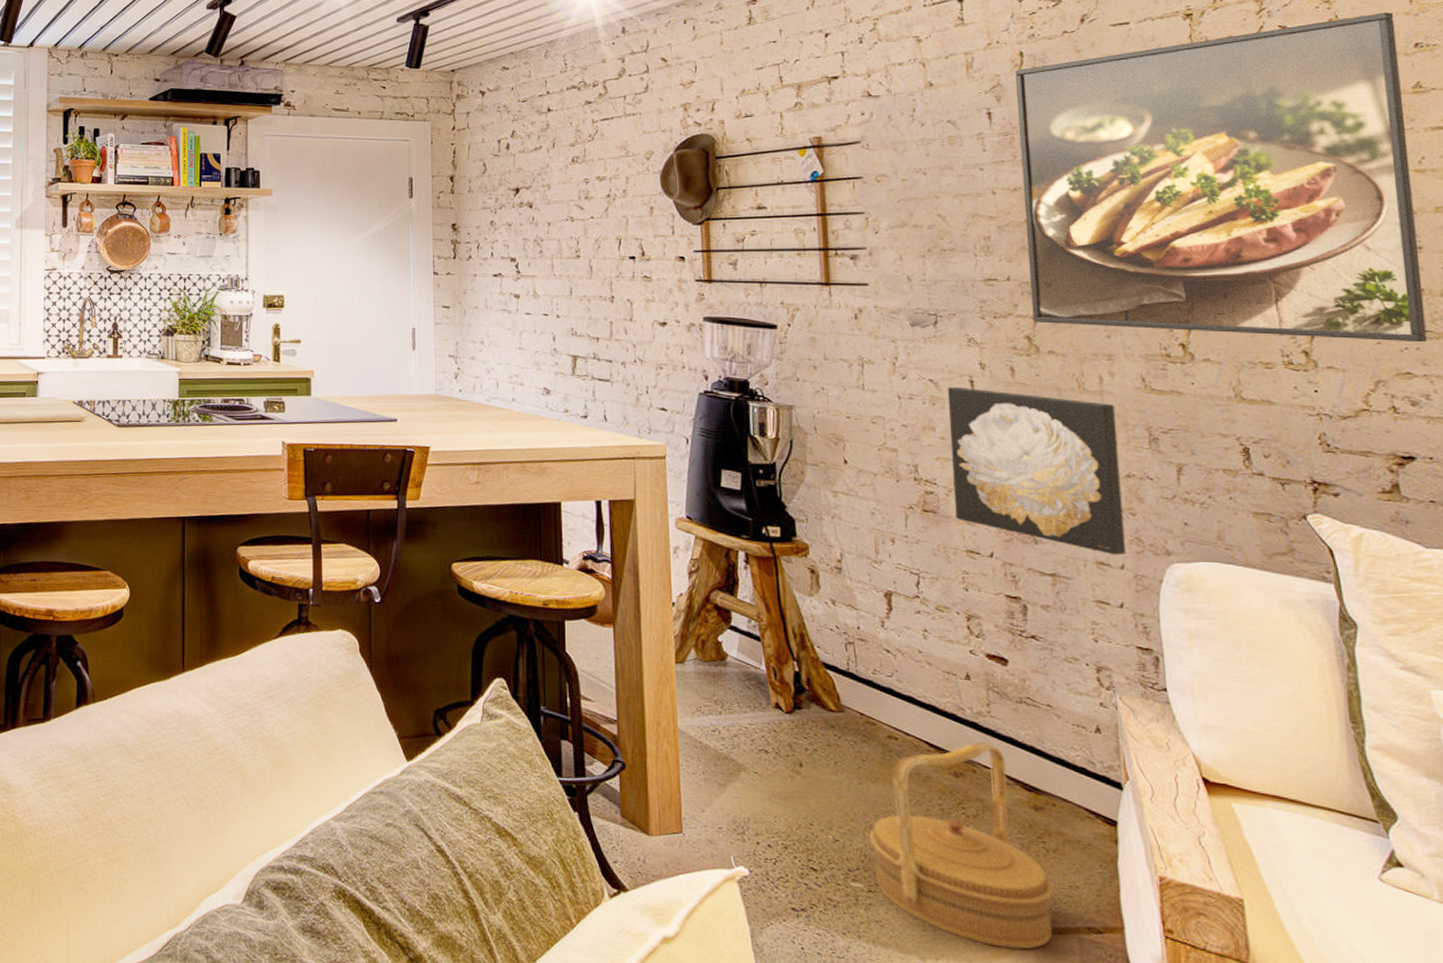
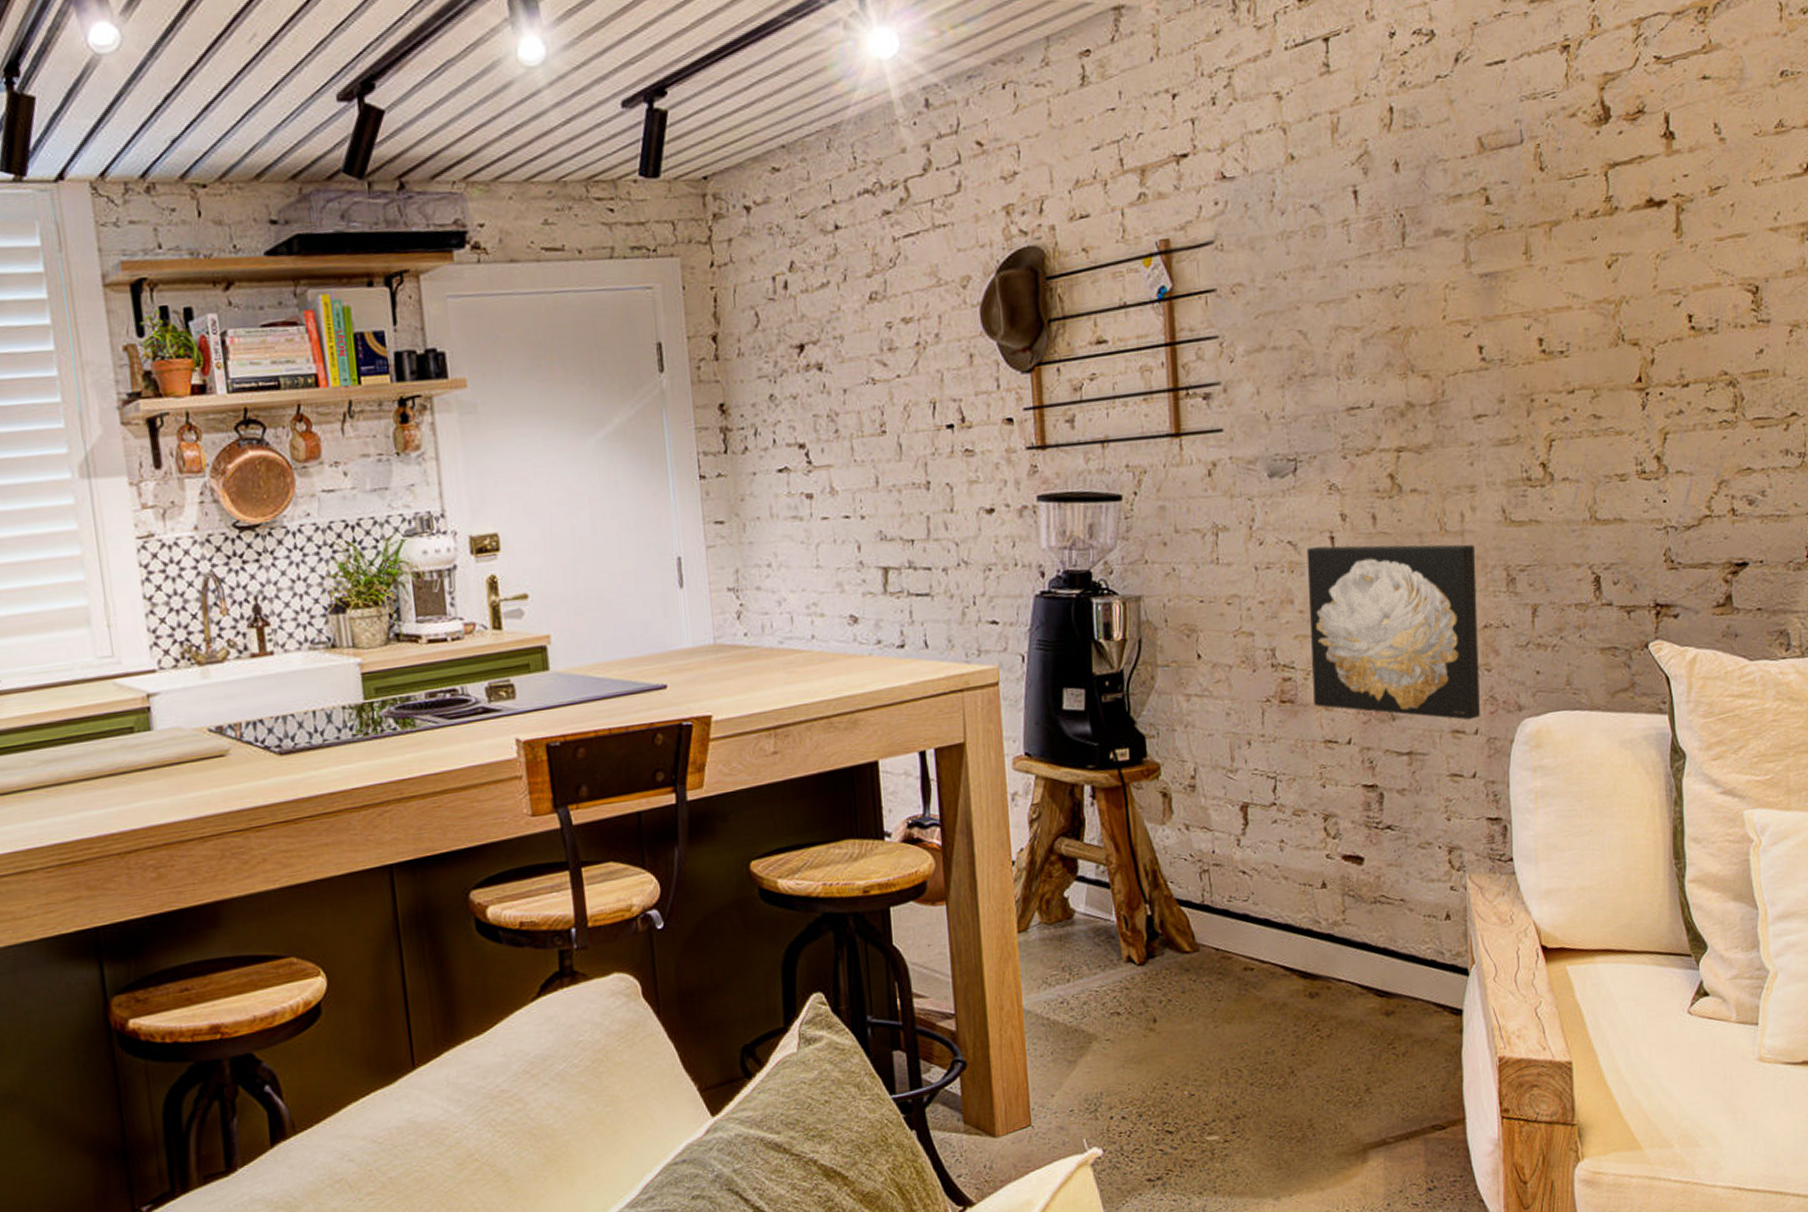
basket: present [869,741,1055,950] -> none [1225,953,1403,1169]
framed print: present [1015,12,1427,343] -> none [1384,33,1767,457]

